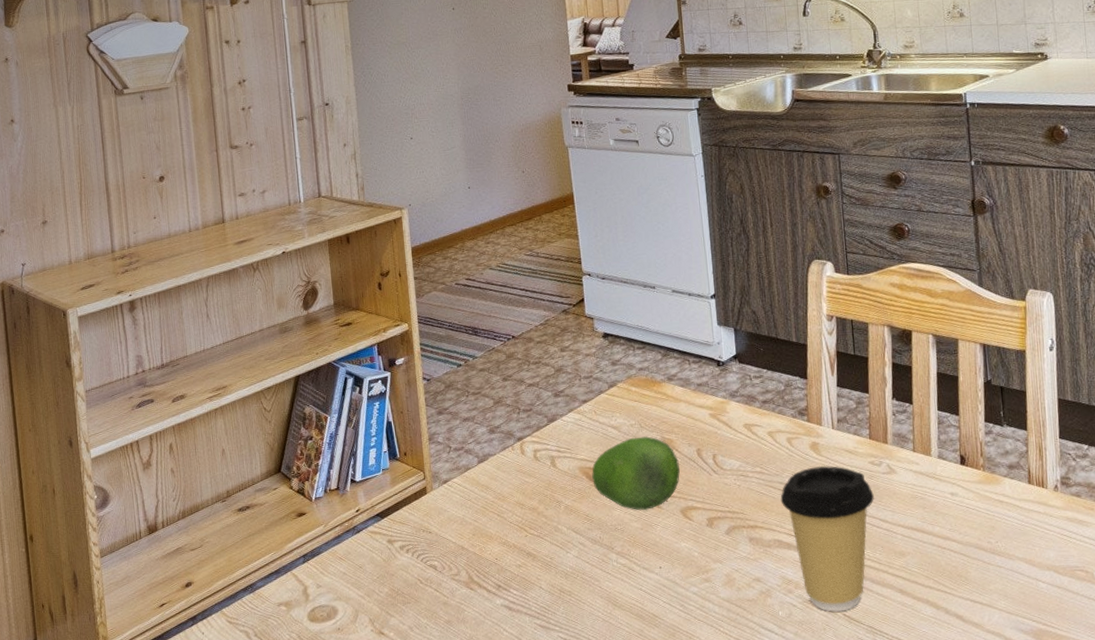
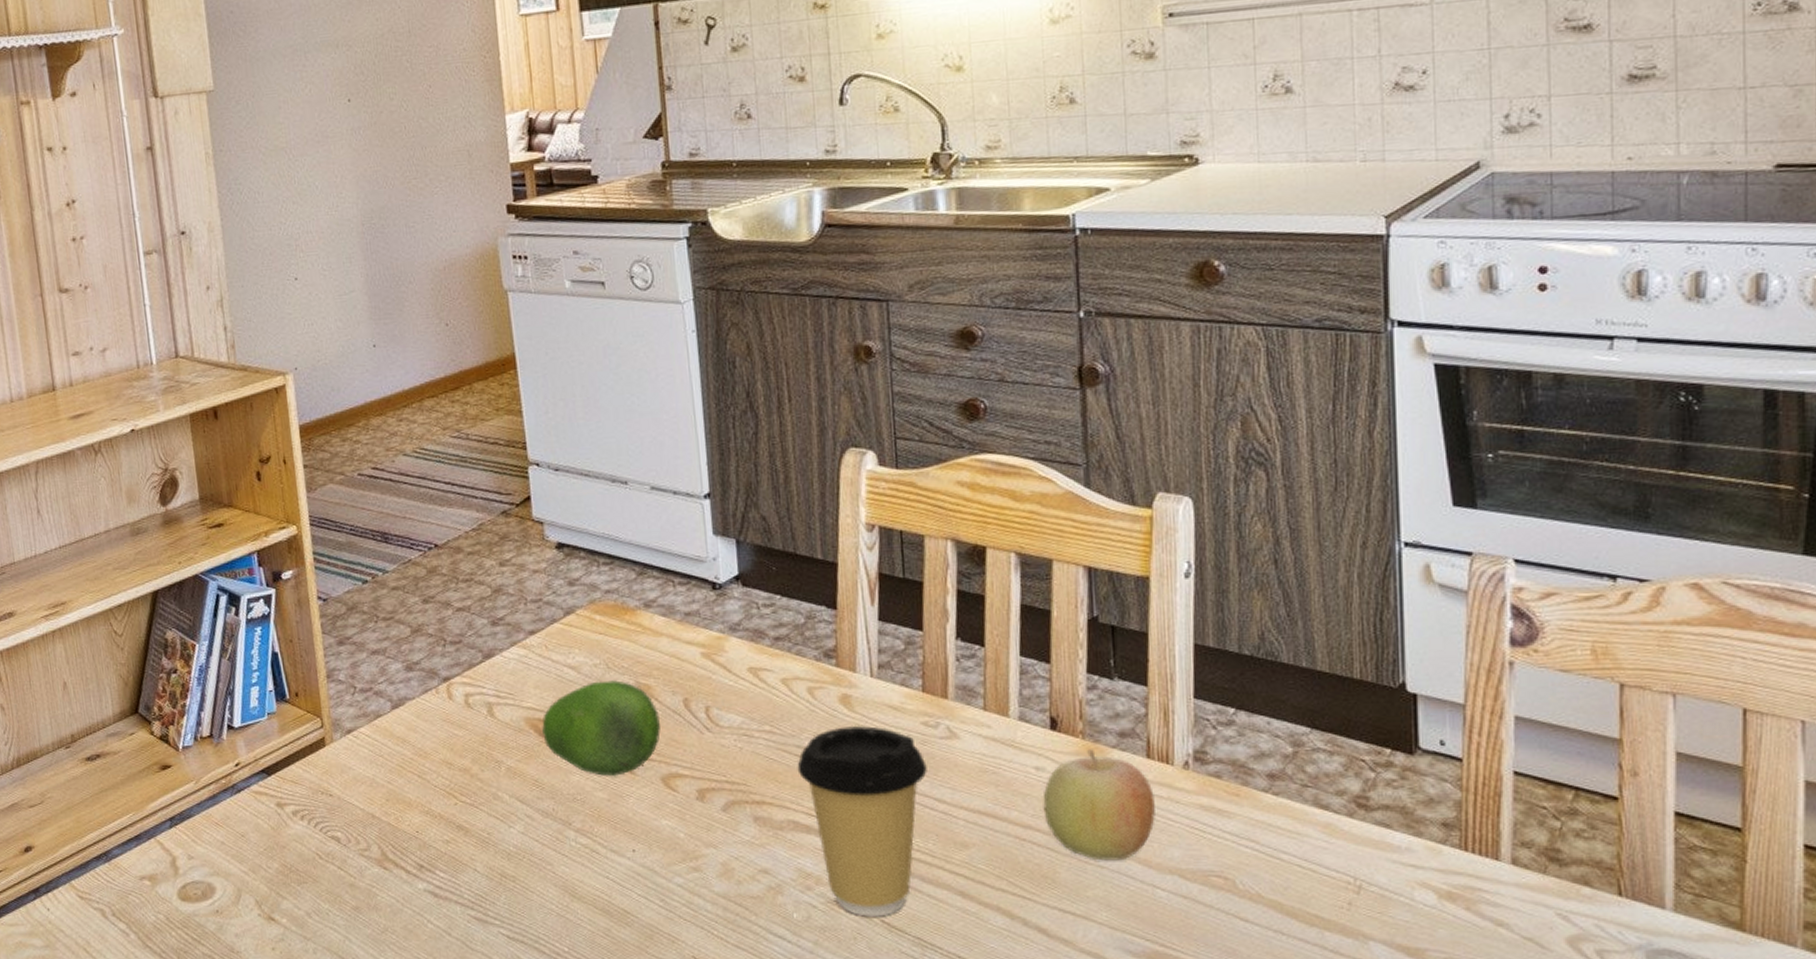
fruit: none [957,478,1036,562] -> present [1043,749,1155,861]

